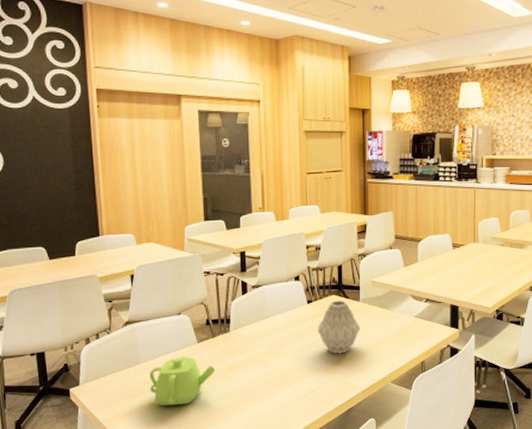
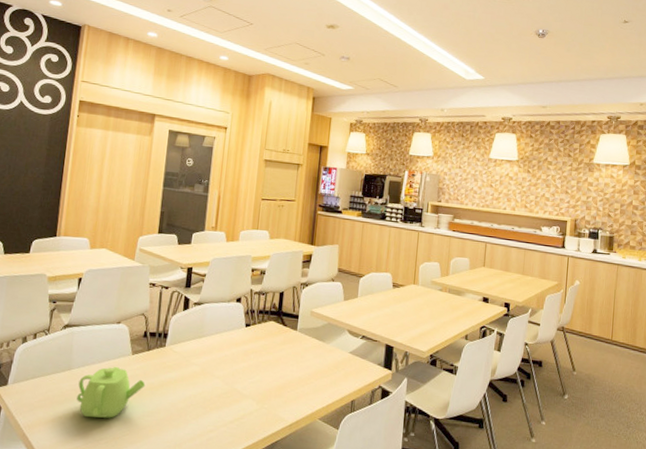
vase: present [318,300,360,354] -> none [252,326,295,383]

